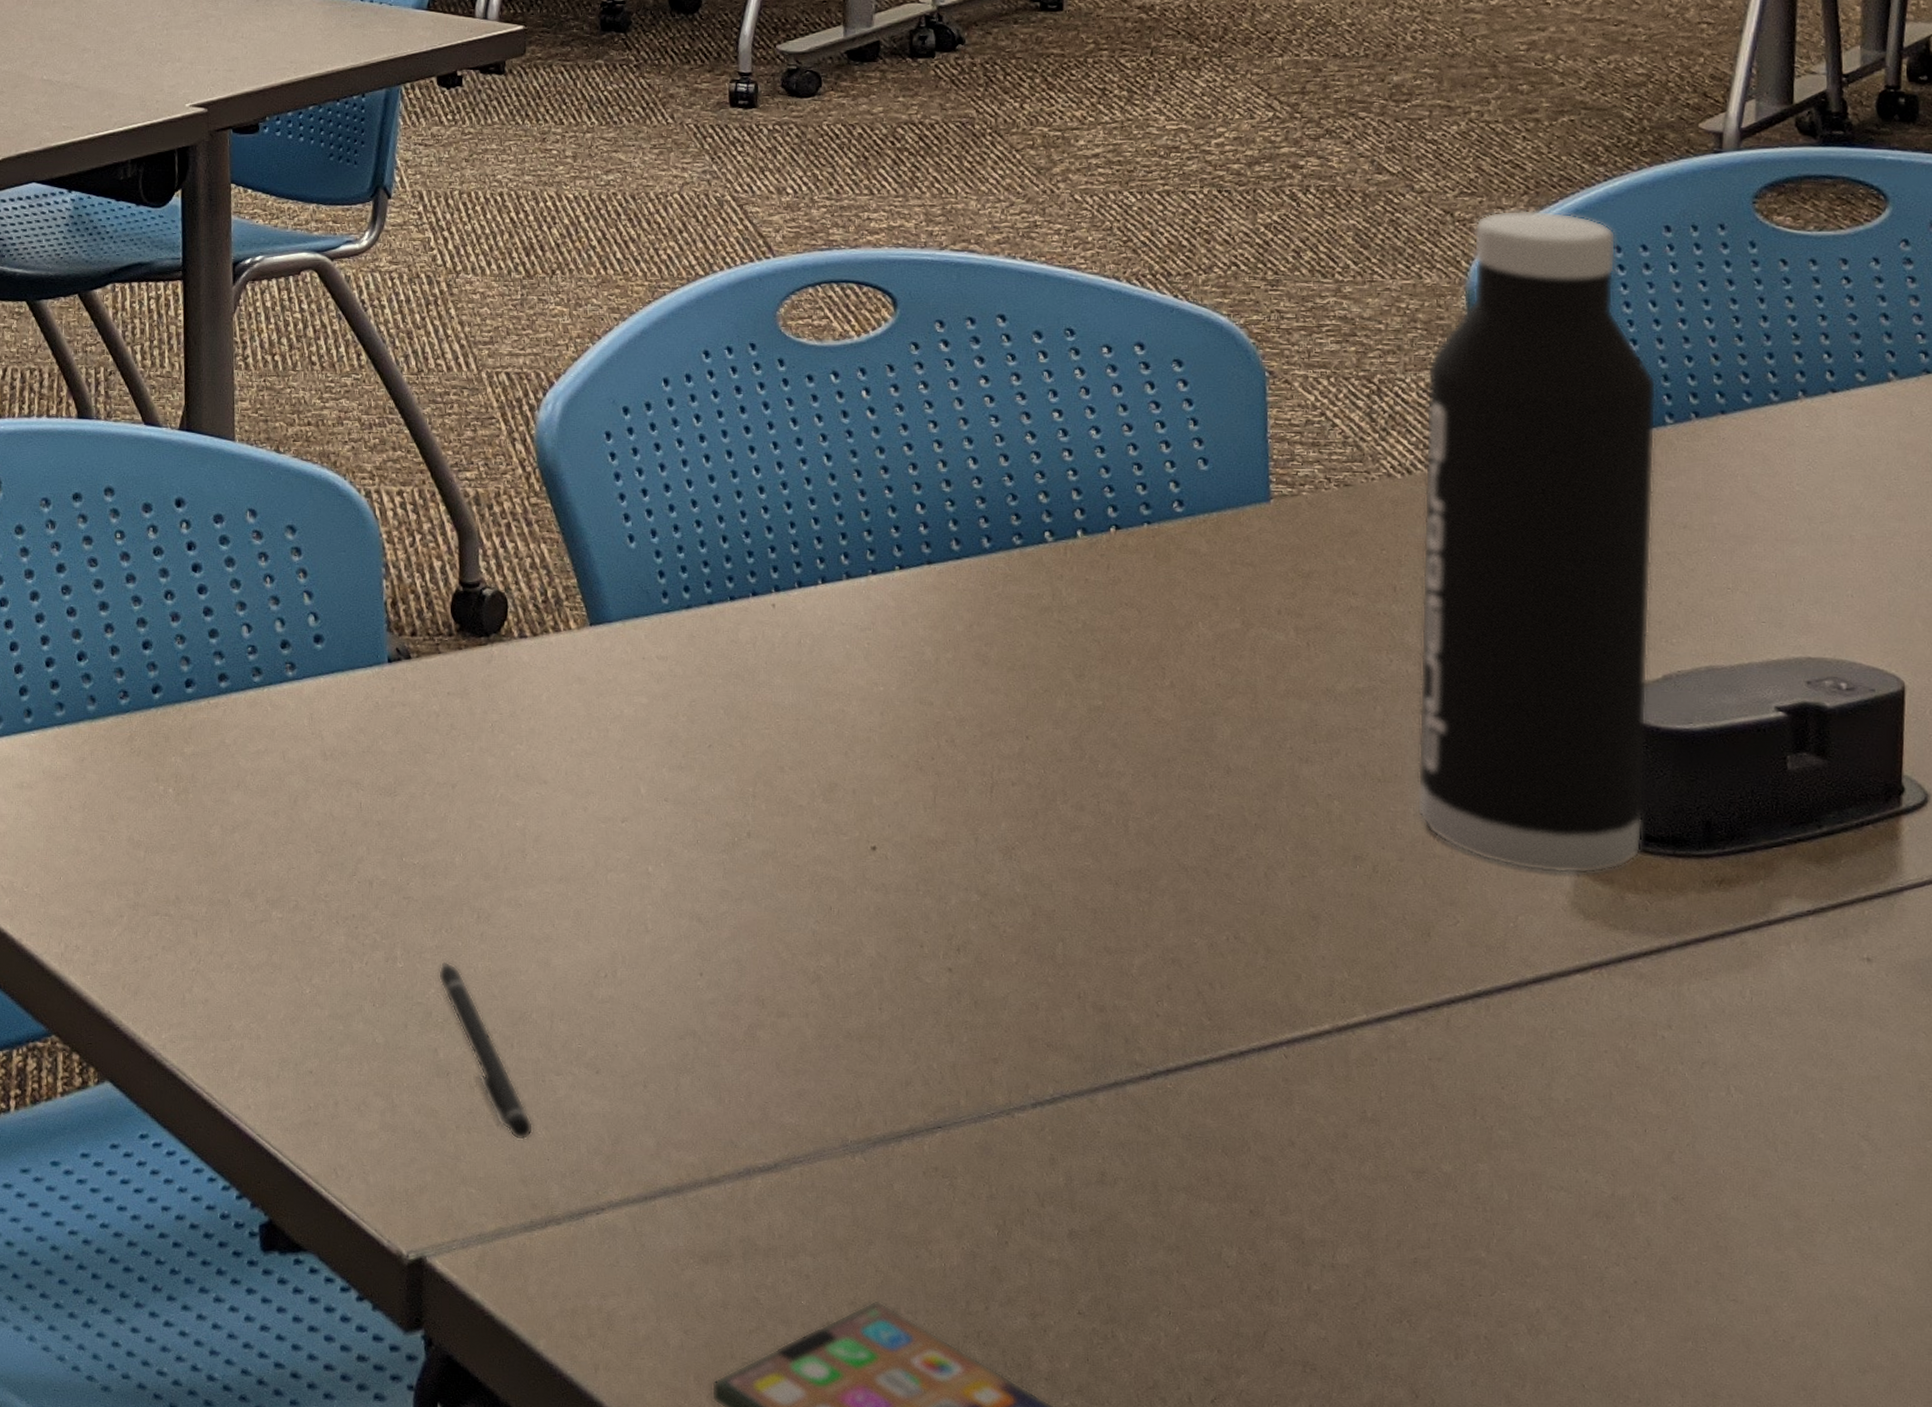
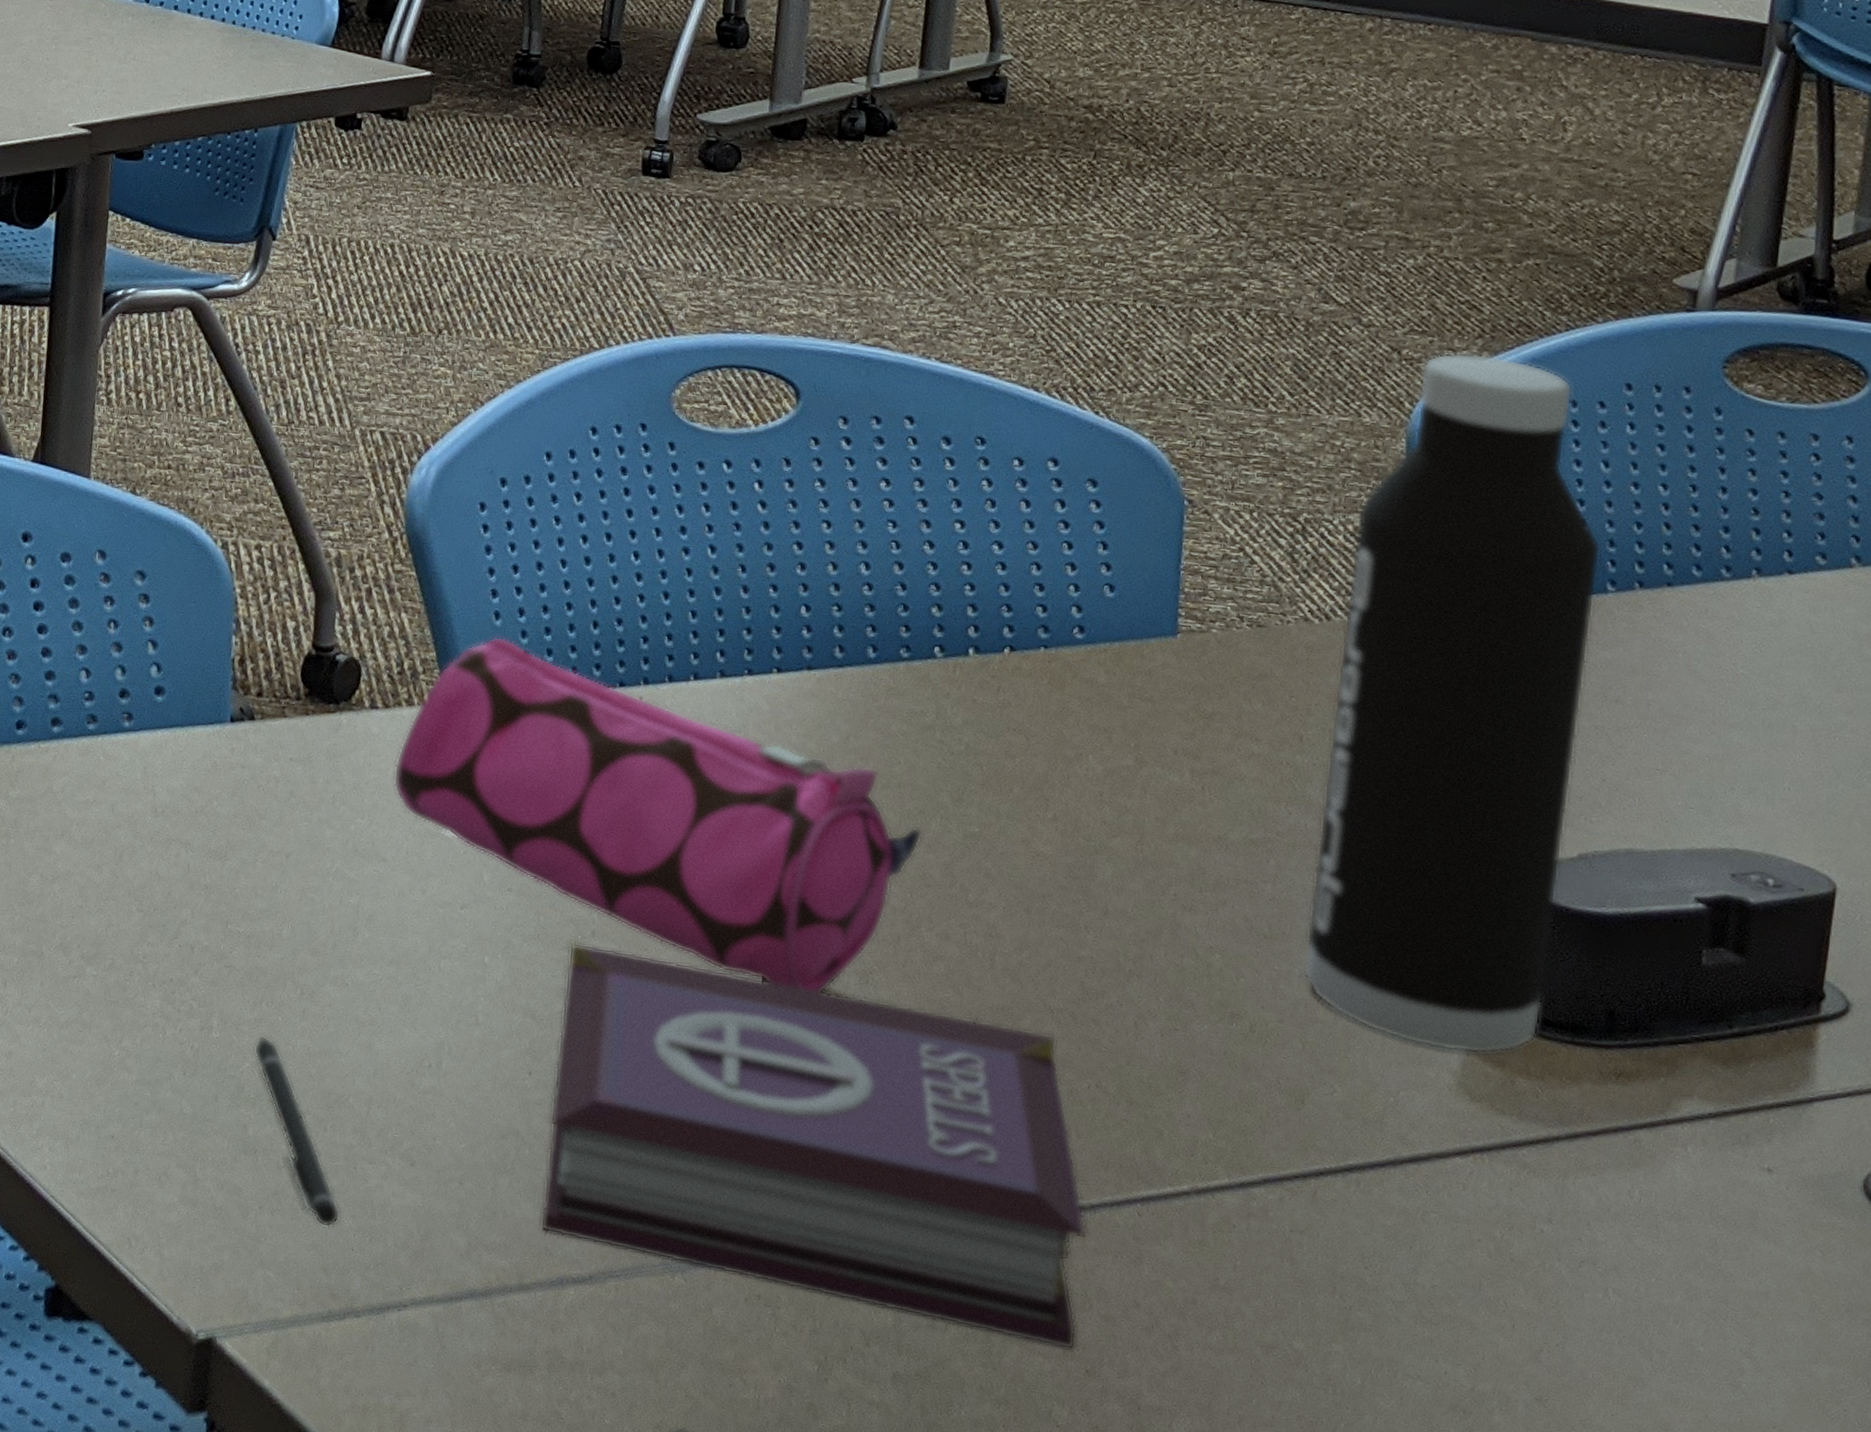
pencil case: none [547,558,1050,871] -> present [393,636,923,992]
book: none [723,845,1240,1193] -> present [540,942,1088,1350]

